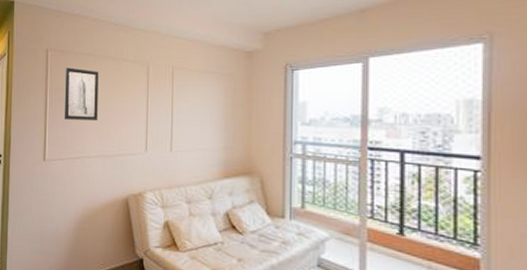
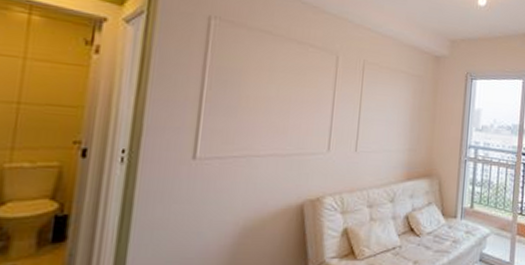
wall art: present [64,67,99,120] -> none [228,43,278,112]

